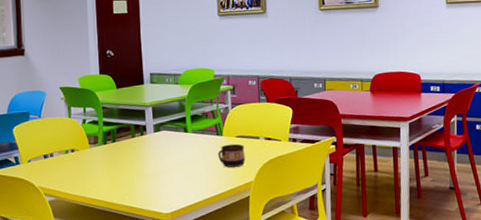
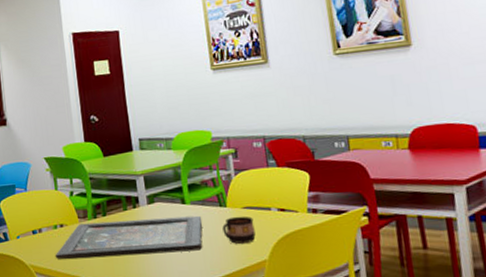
board game: none [64,142,201,182] -> present [55,215,203,259]

